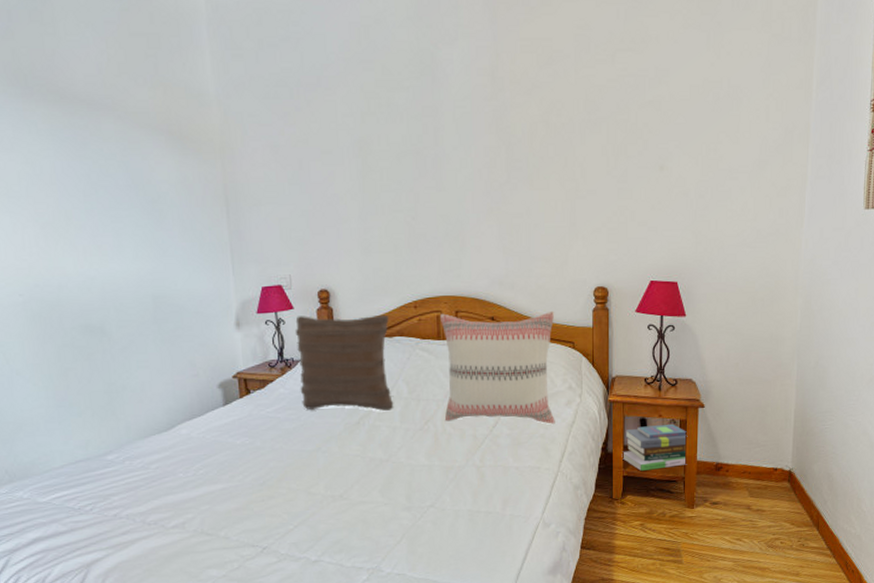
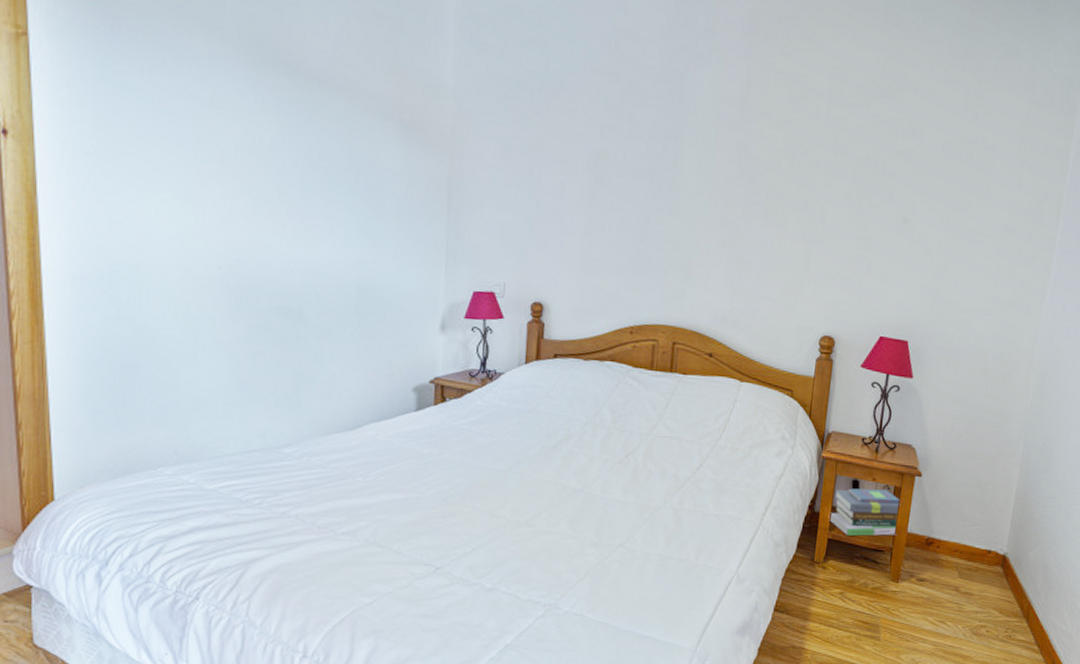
pillow: present [294,314,394,411] -> none [498,326,602,438]
pillow: present [440,310,555,424] -> none [648,343,777,474]

